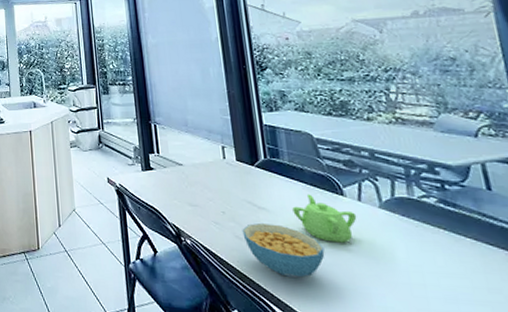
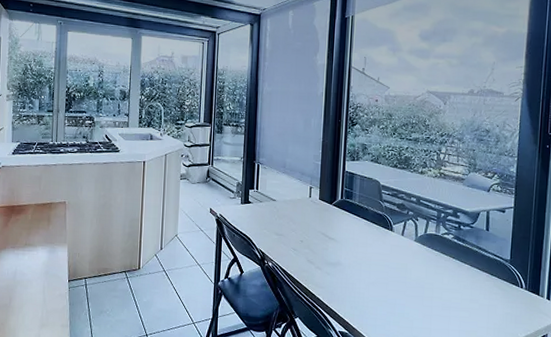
cereal bowl: present [242,222,325,278] -> none [313,250,371,293]
teapot: present [292,194,357,243] -> none [354,229,398,267]

